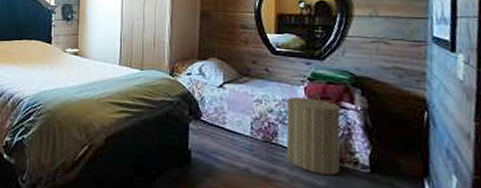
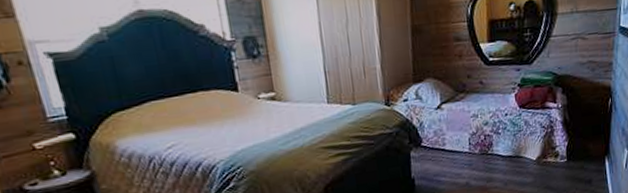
laundry hamper: present [281,92,348,175] -> none [495,98,551,173]

